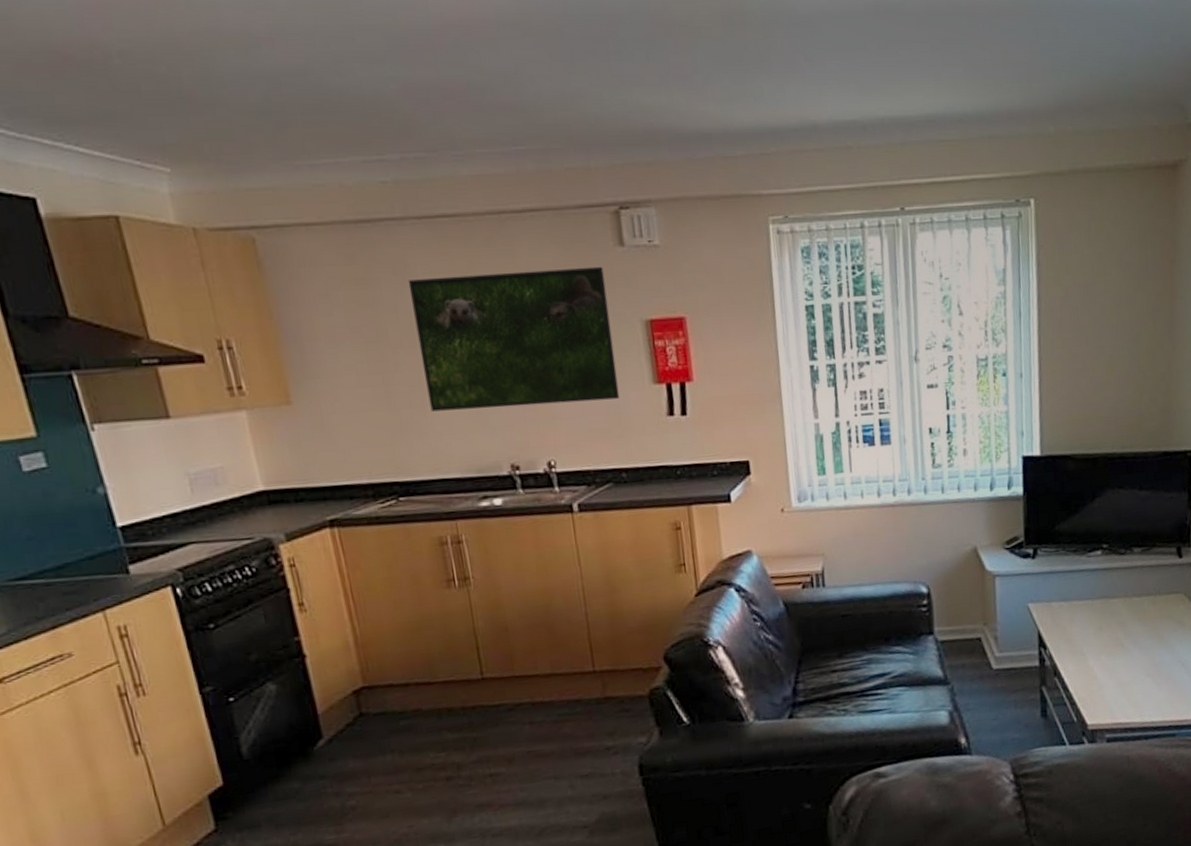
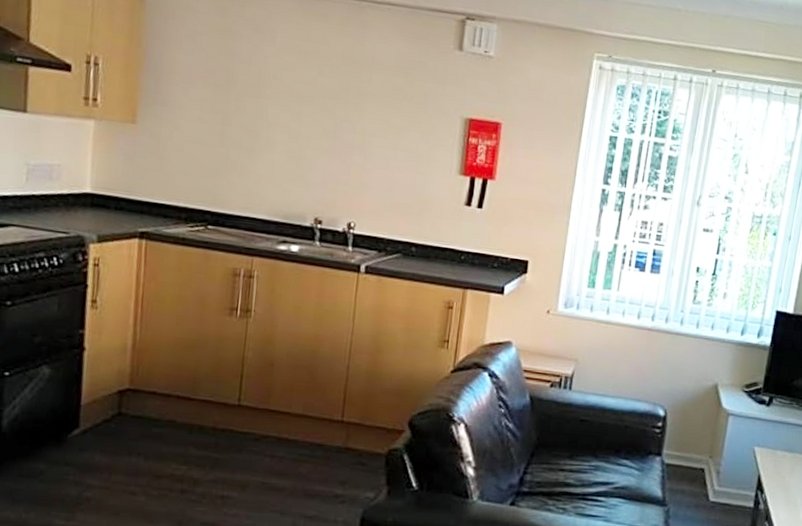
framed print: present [407,266,620,412] -> none [256,40,439,181]

